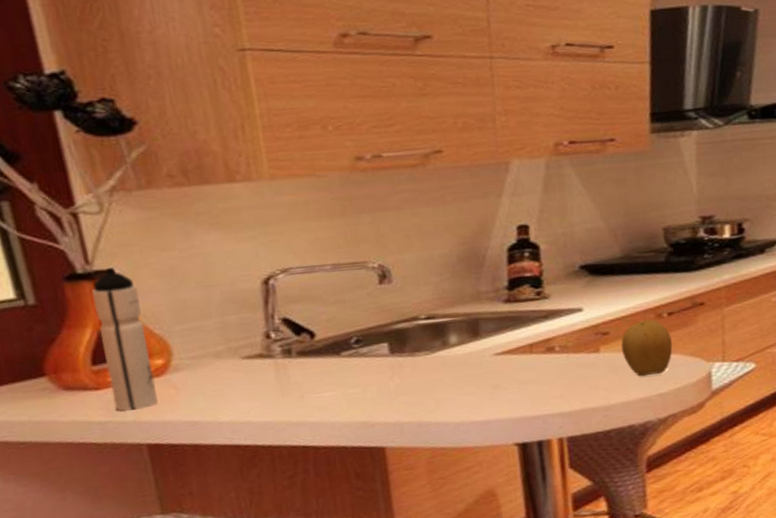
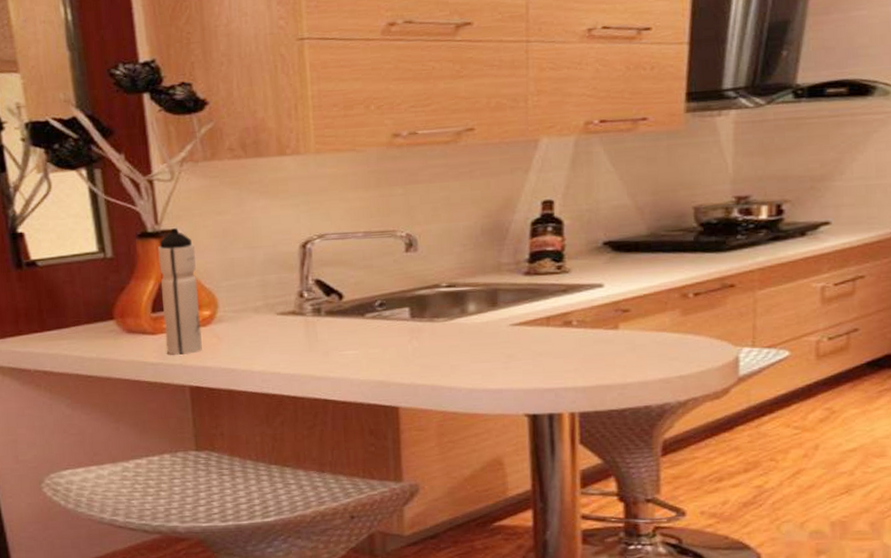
fruit: present [621,319,673,377] -> none [642,299,697,357]

